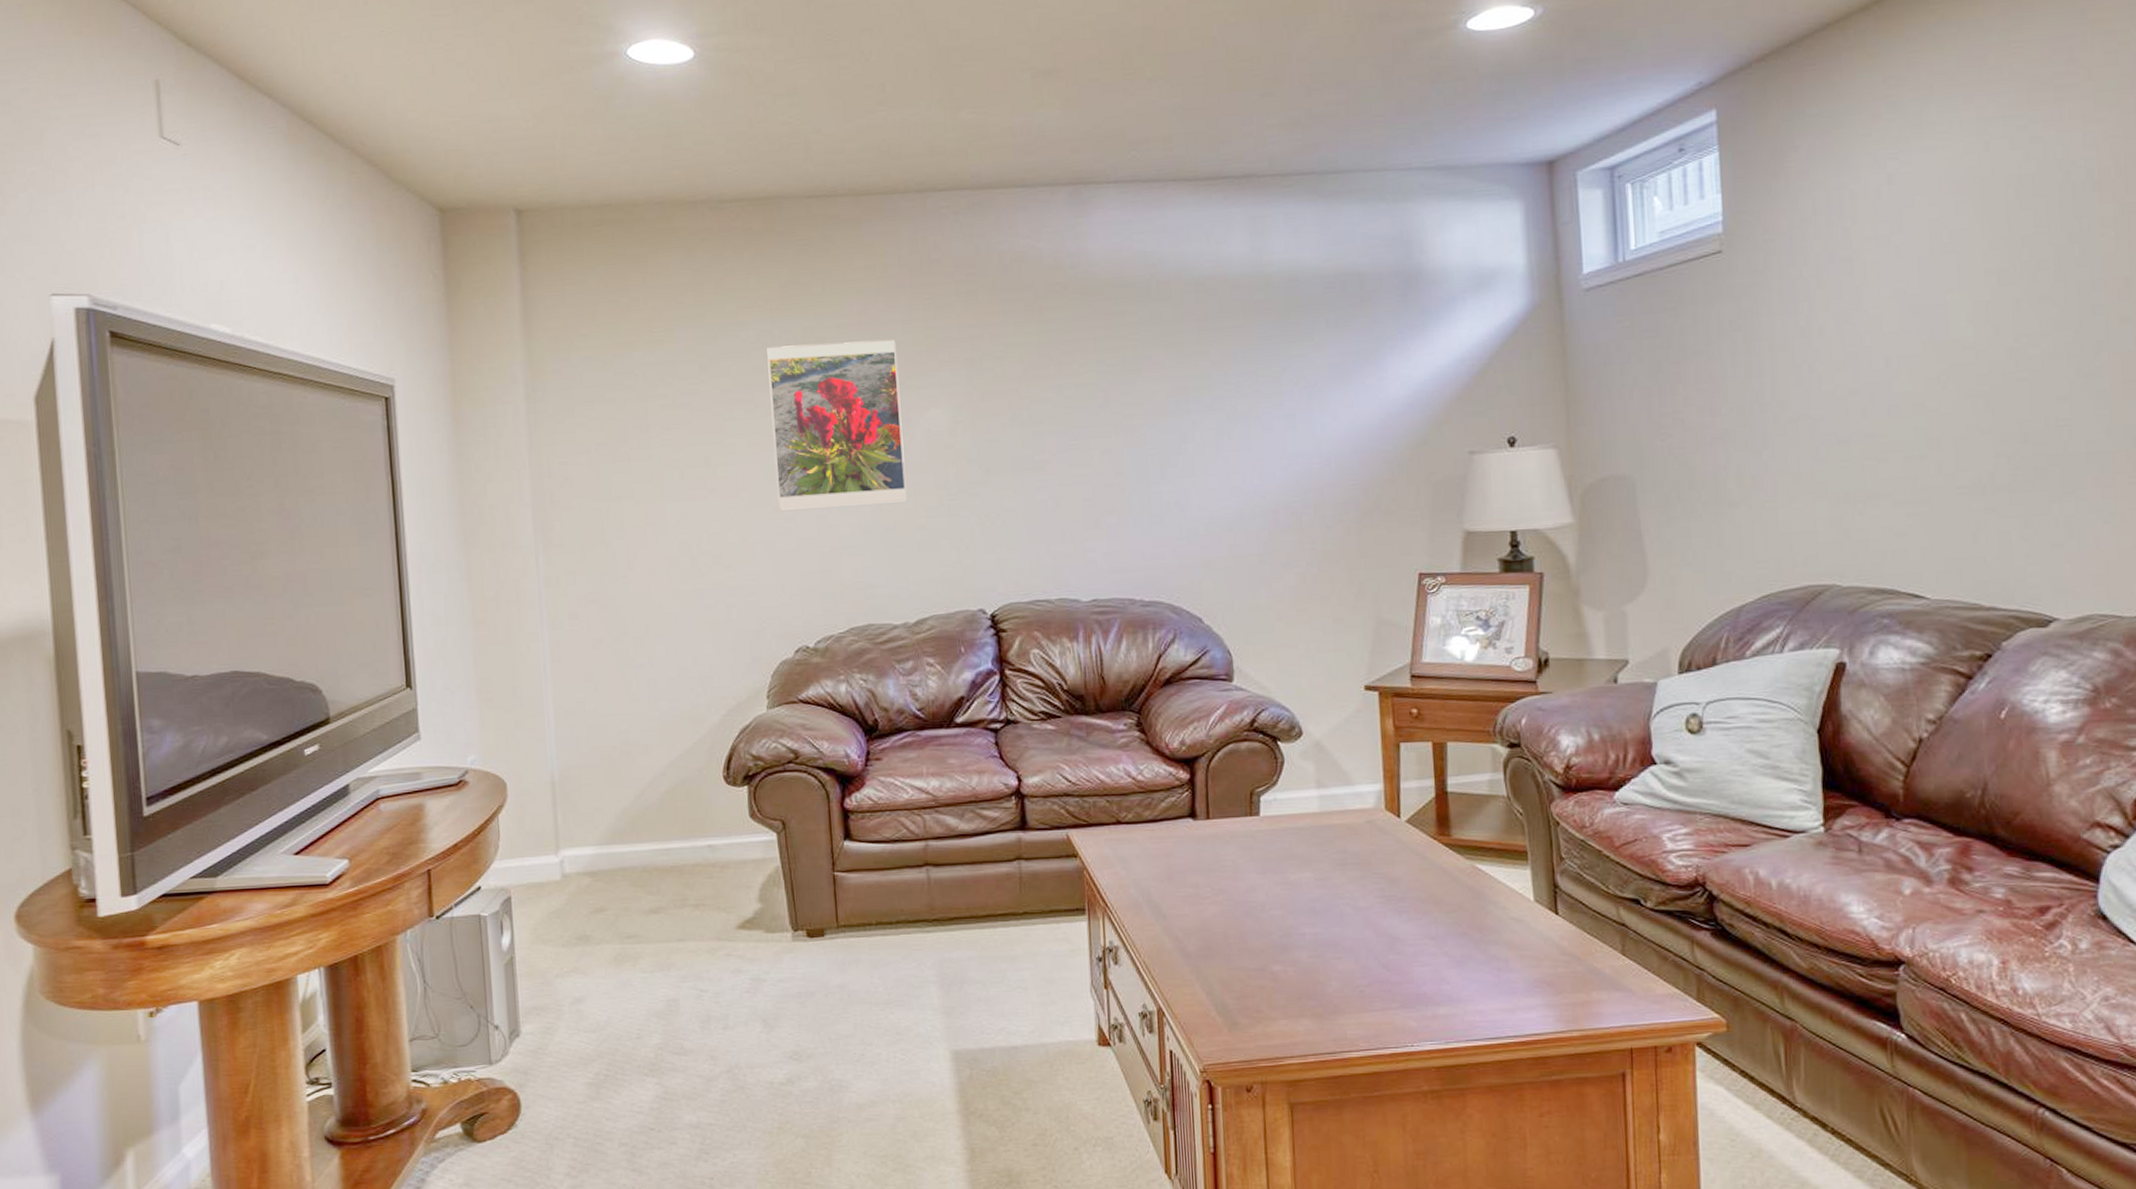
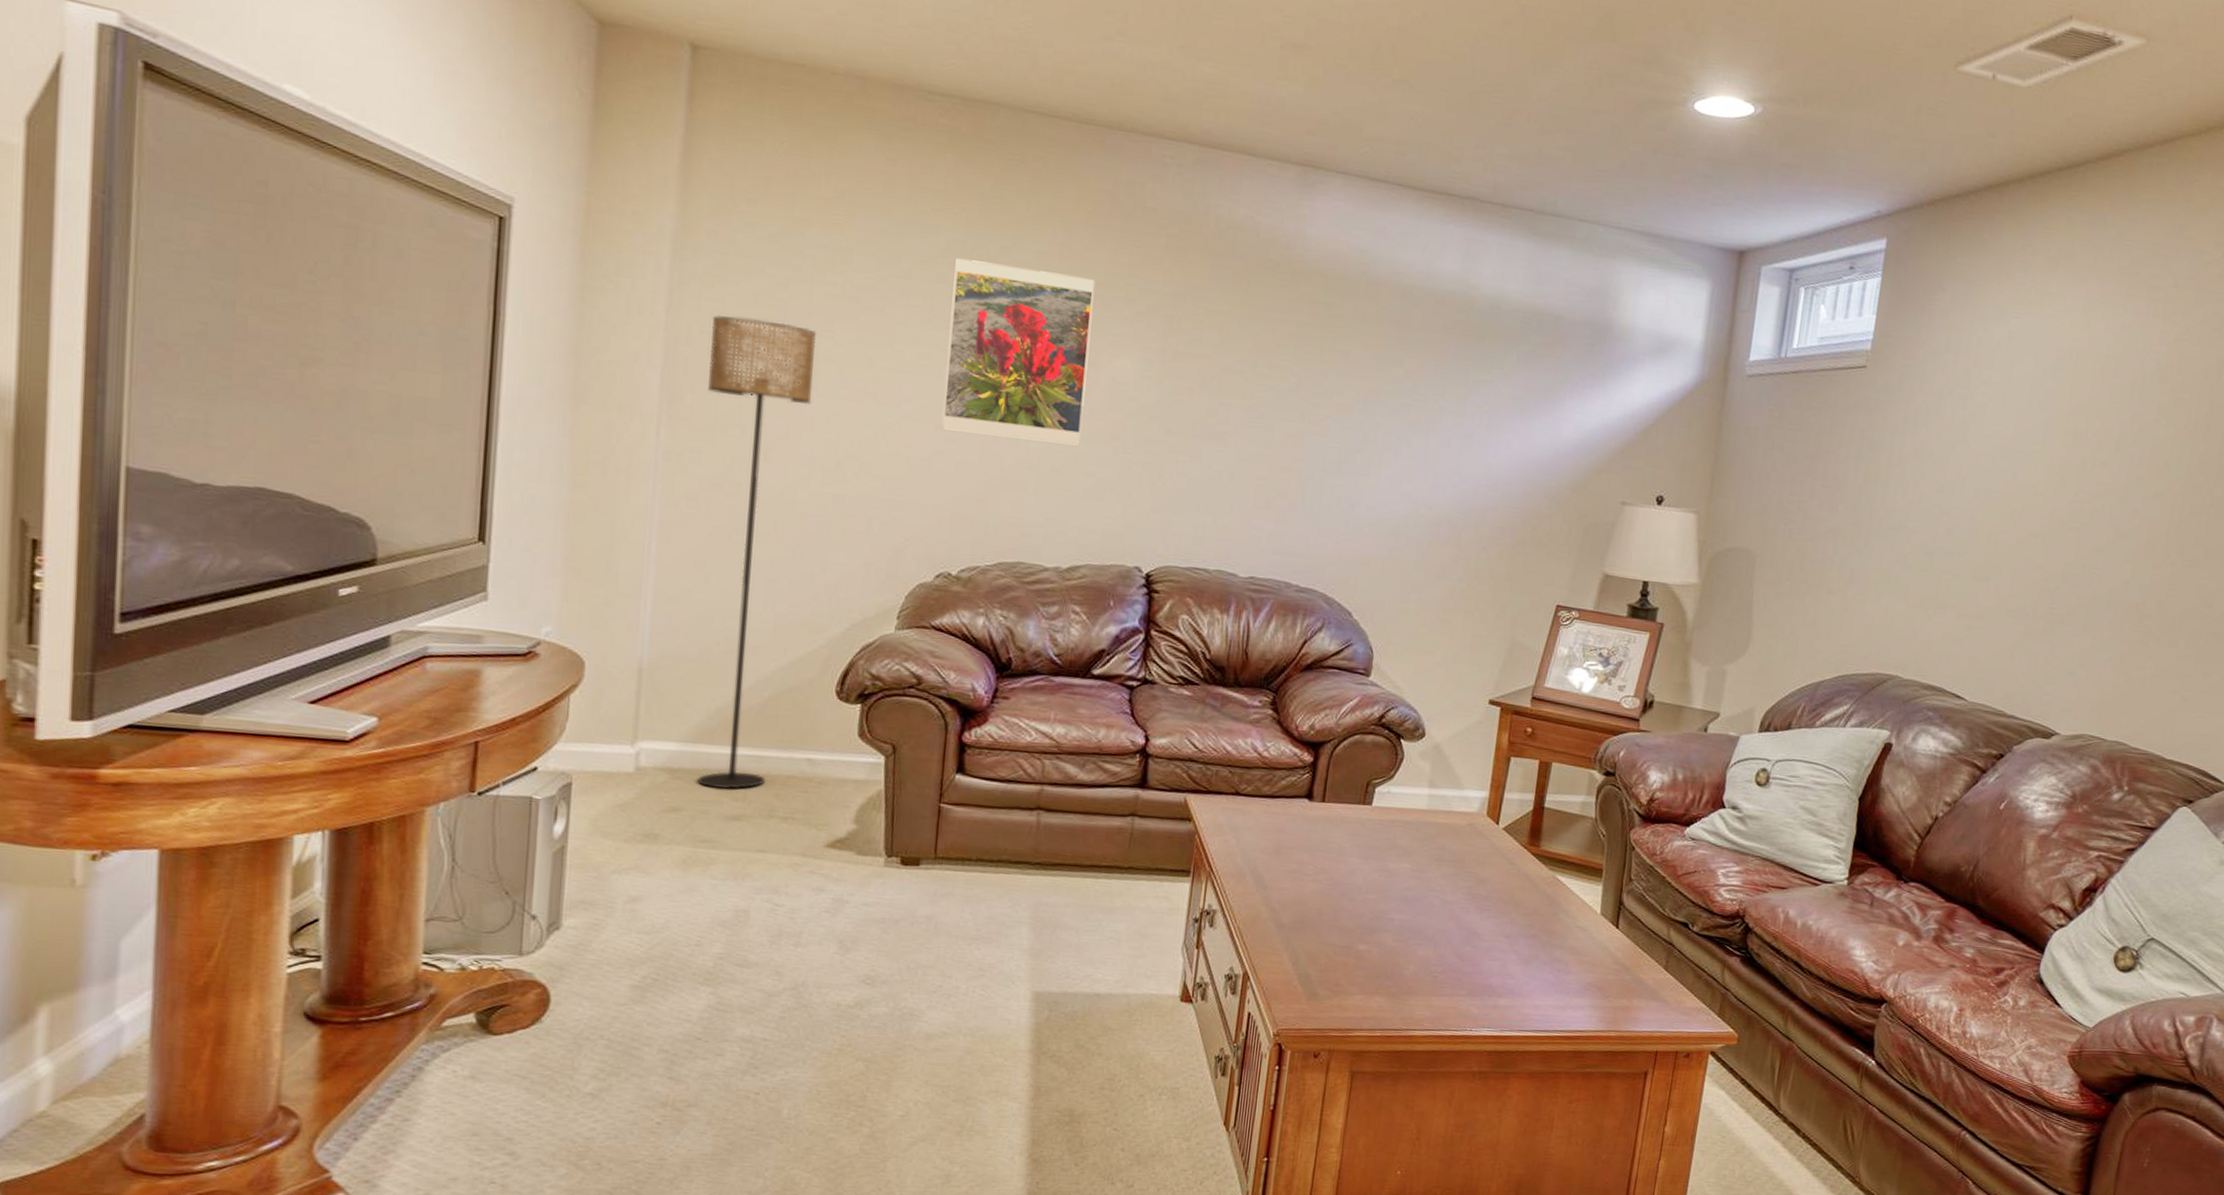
floor lamp: none [567,440,675,886] -> present [697,315,817,790]

